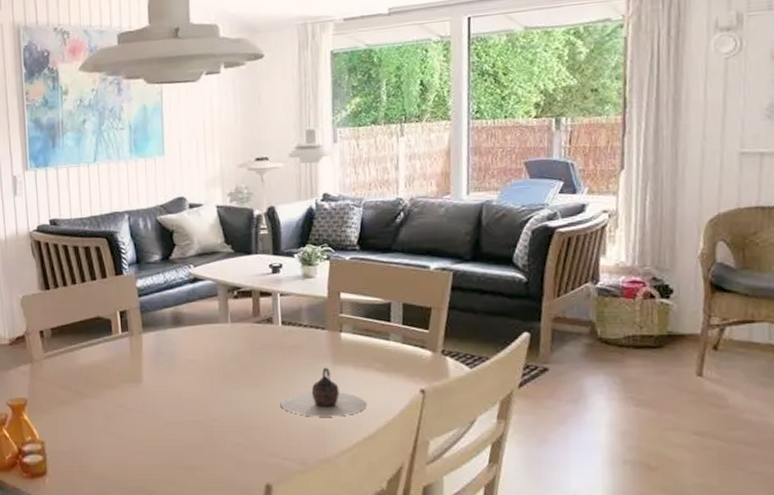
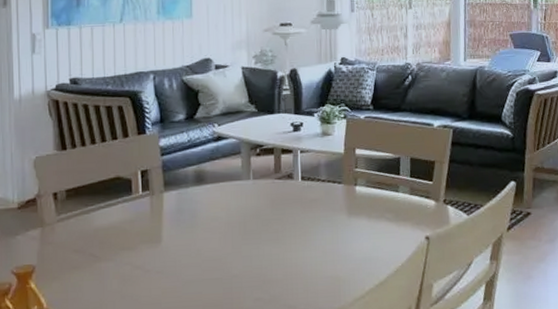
teapot: present [280,367,367,417] -> none [298,219,379,268]

